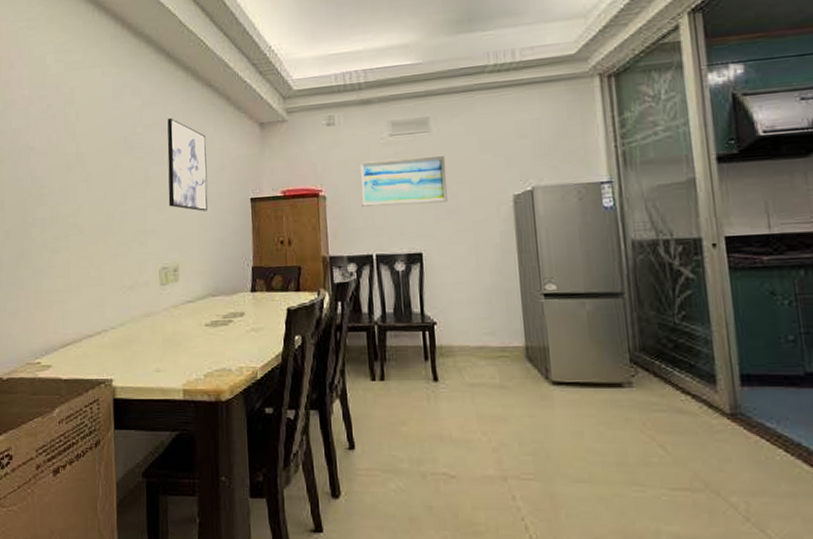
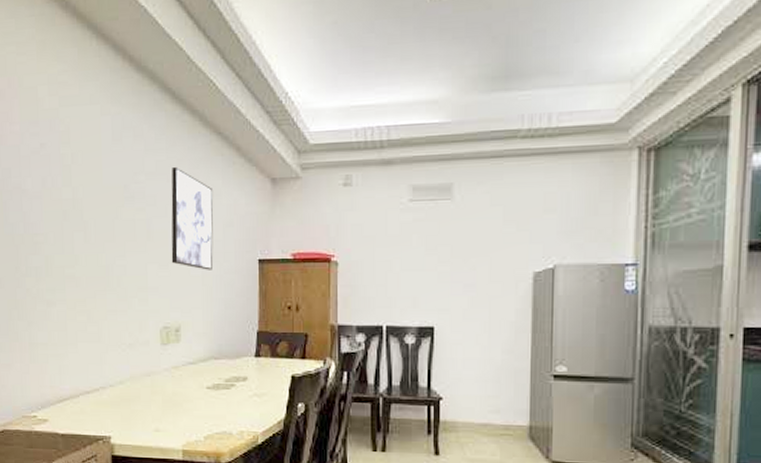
wall art: present [359,156,448,207] -> none [375,226,467,276]

